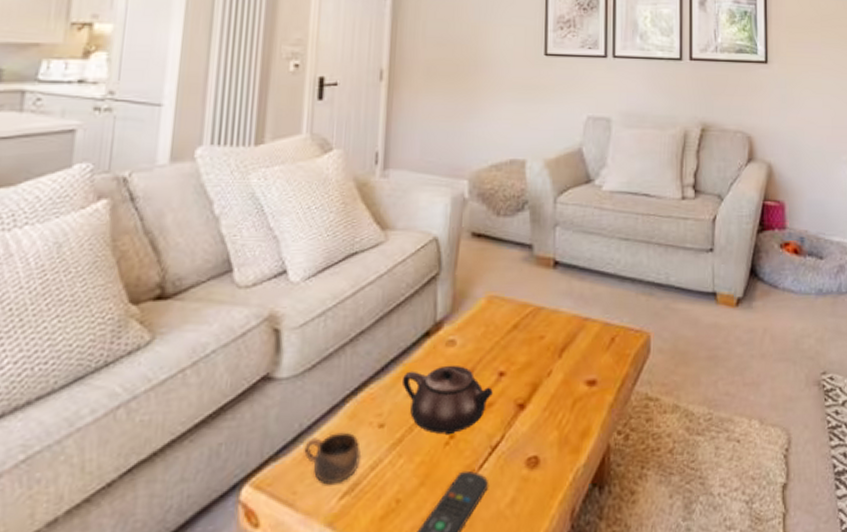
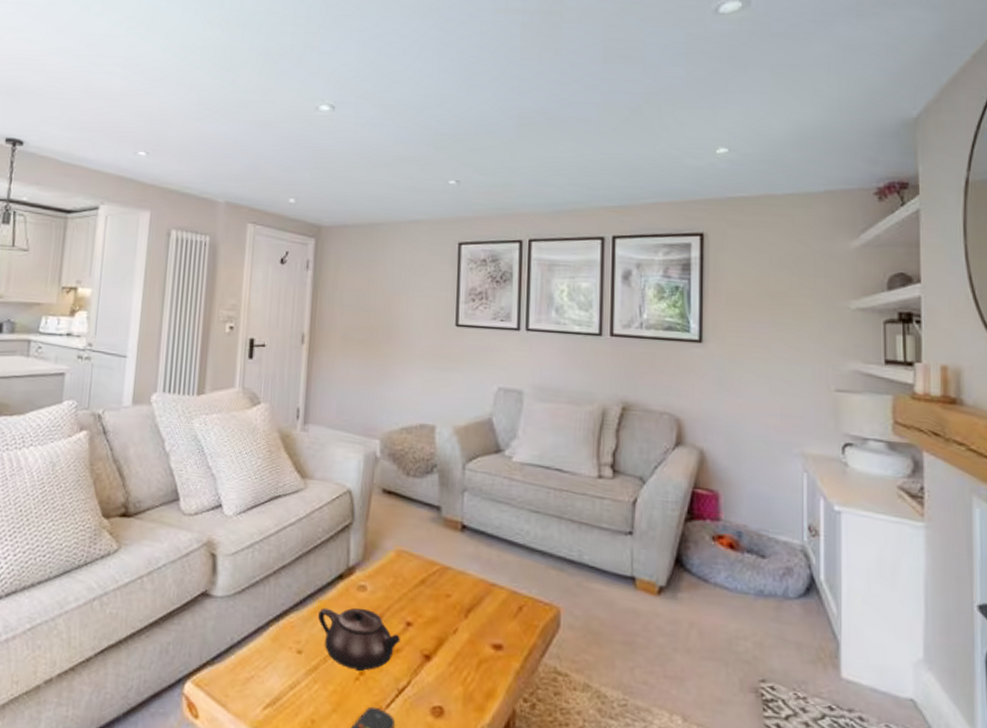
cup: present [304,432,362,485] -> none [235,651,282,696]

